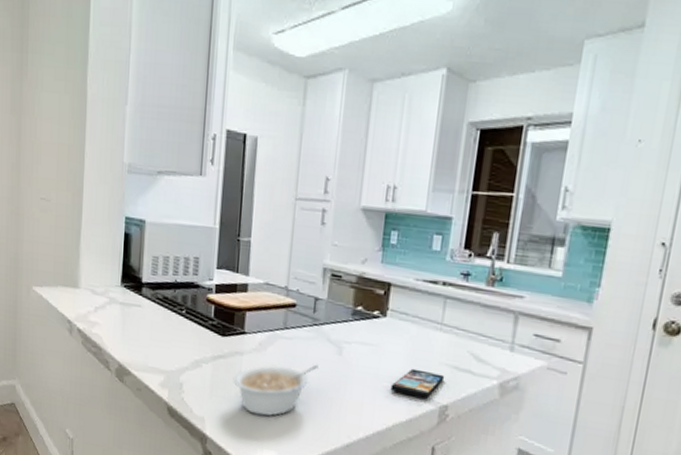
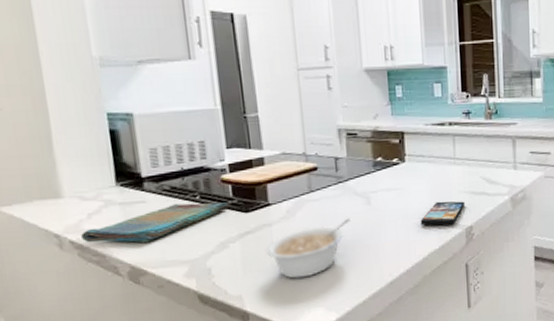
dish towel: none [86,313,209,345] -> present [80,202,229,243]

